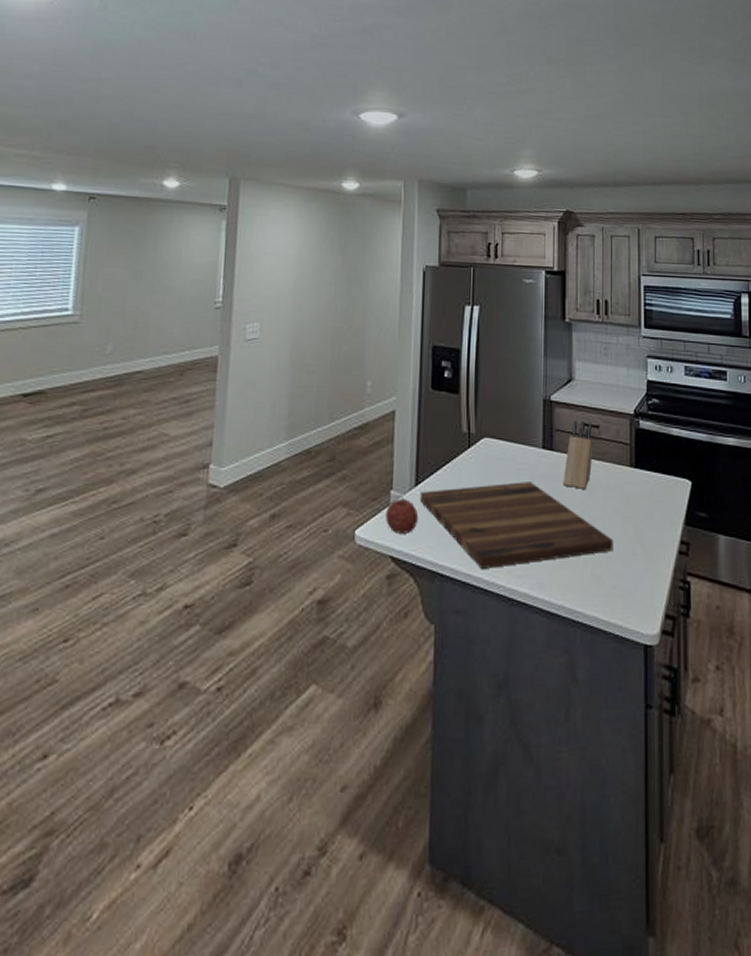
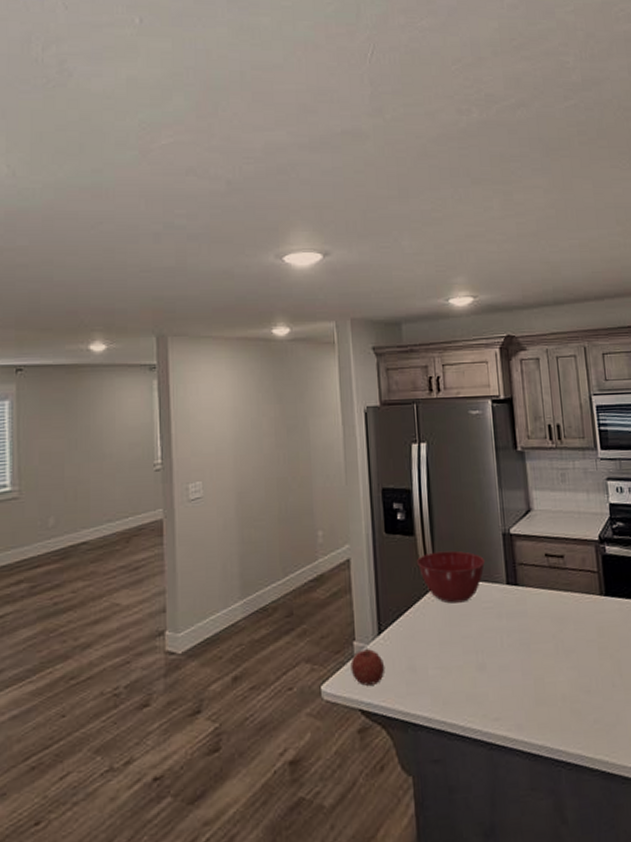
cutting board: present [419,482,613,569] -> none [384,620,591,714]
mixing bowl: none [458,411,525,462] -> present [416,550,486,604]
knife block: present [562,420,593,489] -> none [531,552,560,623]

